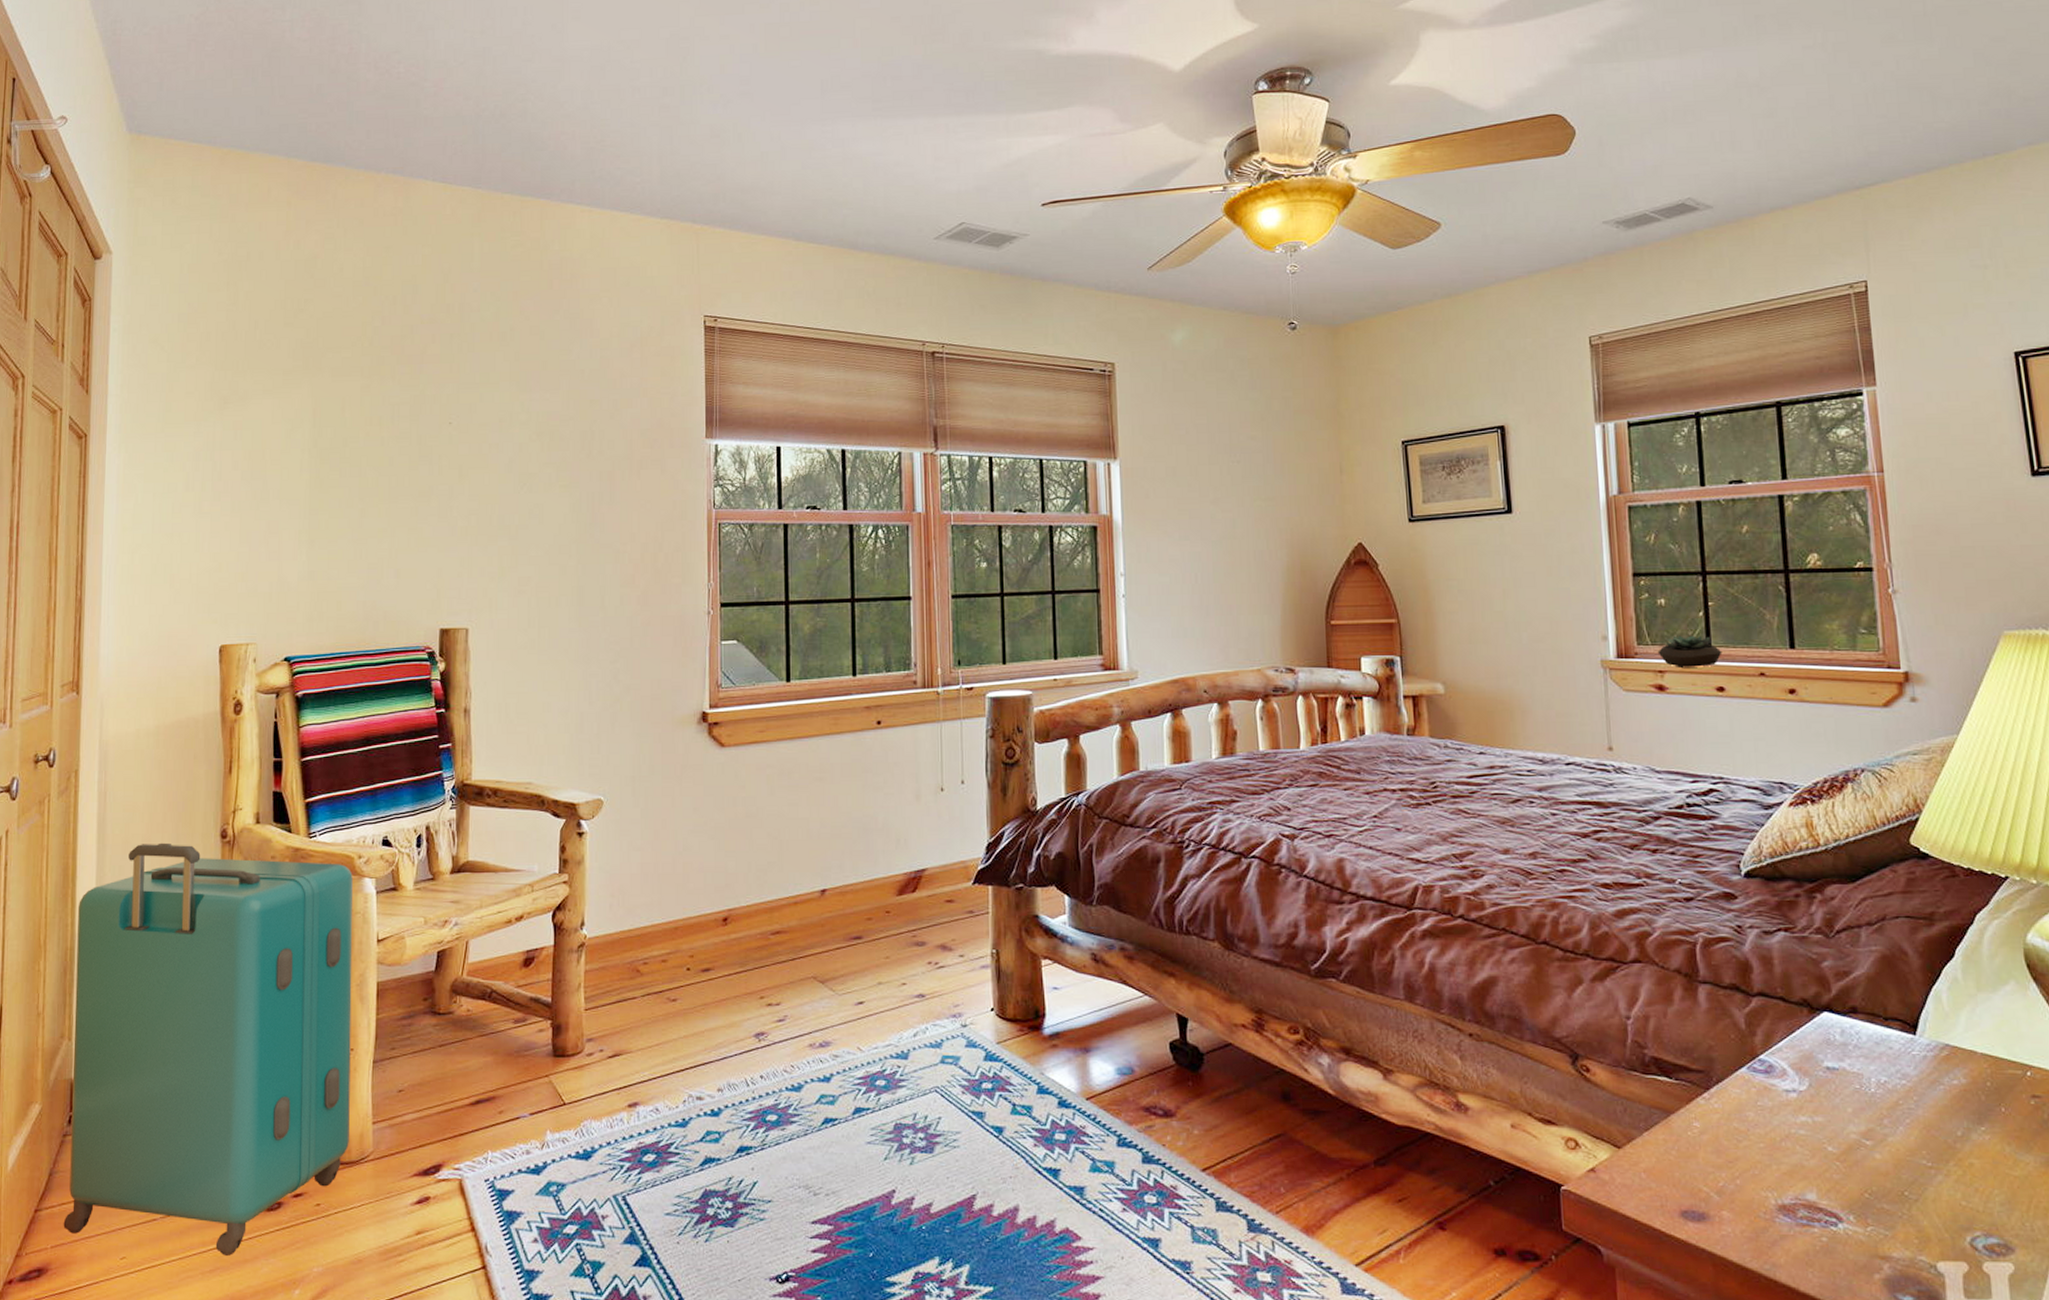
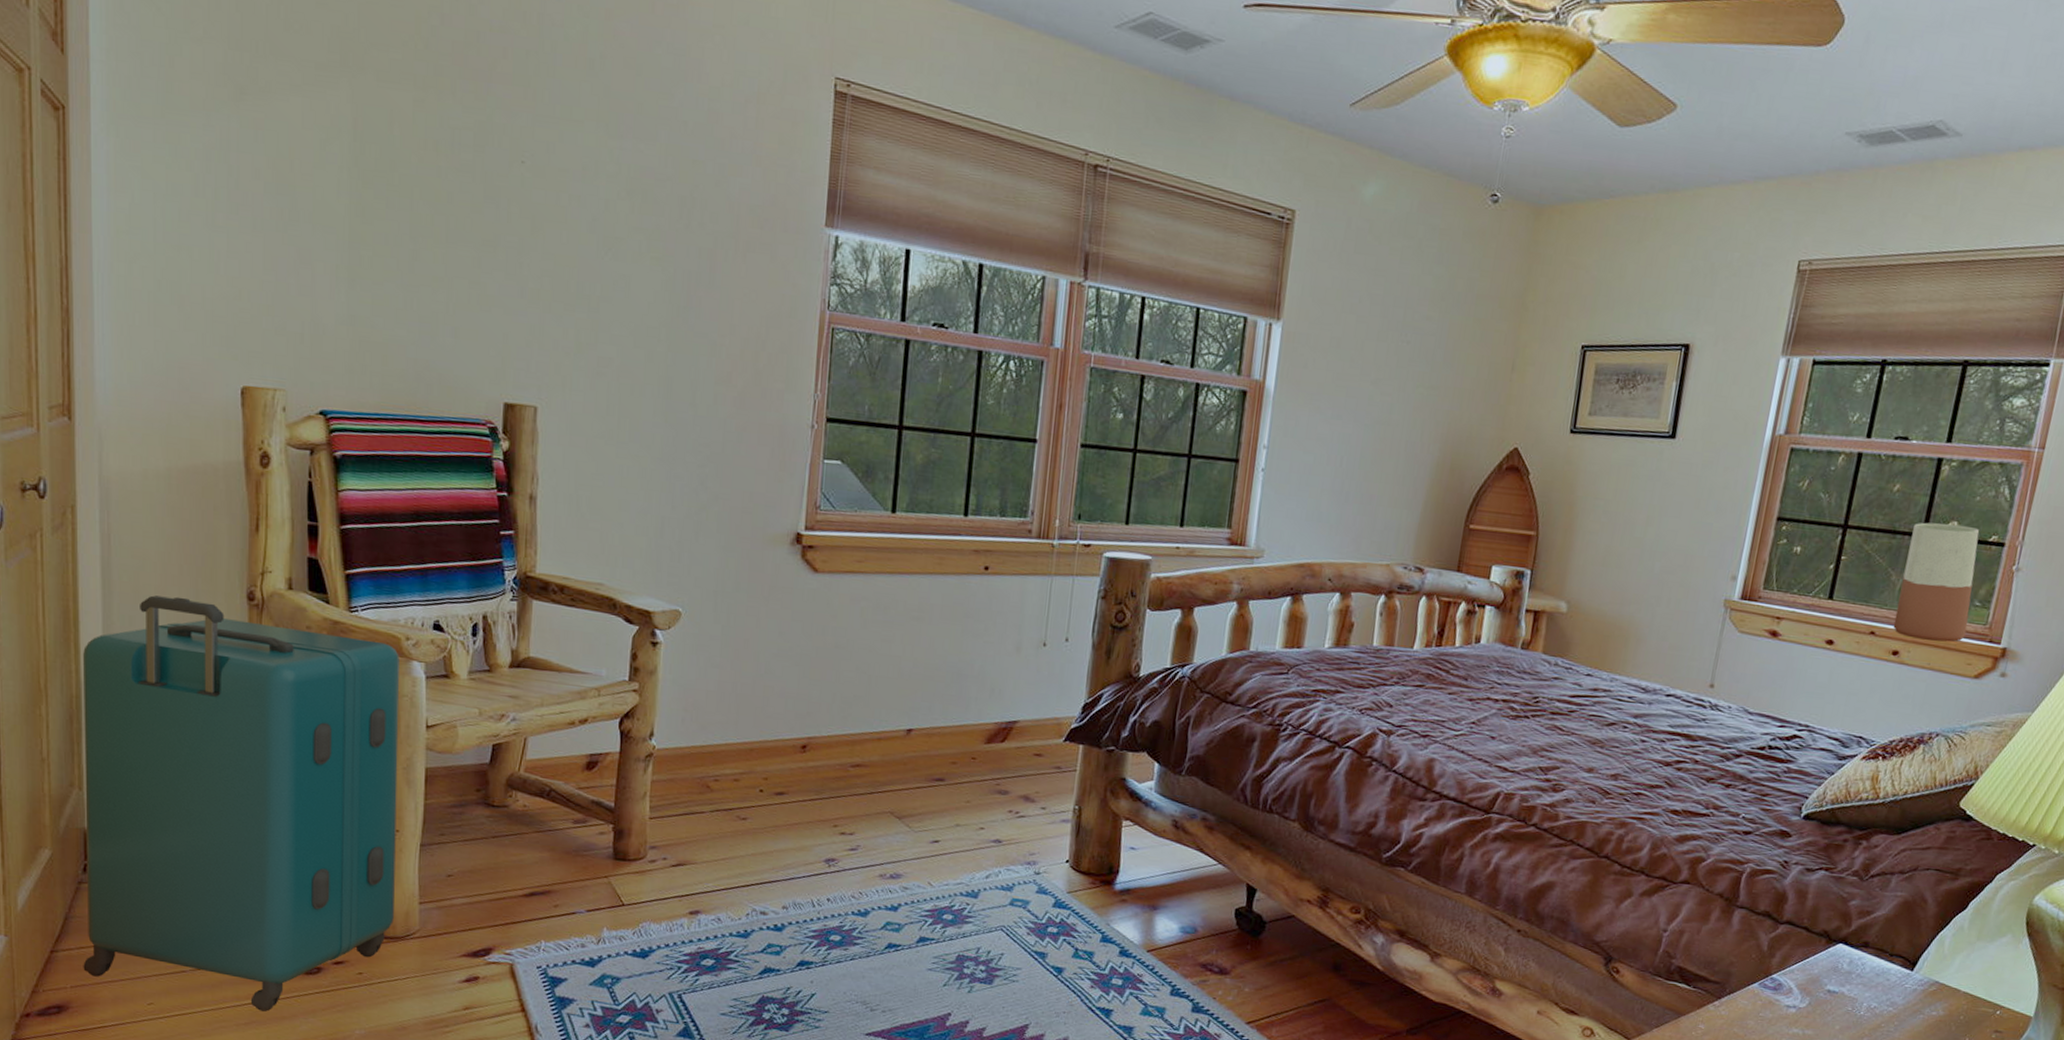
succulent plant: present [1657,635,1723,667] -> none [1780,585,1842,619]
vase: none [1773,556,1861,675] -> present [1893,522,1979,642]

